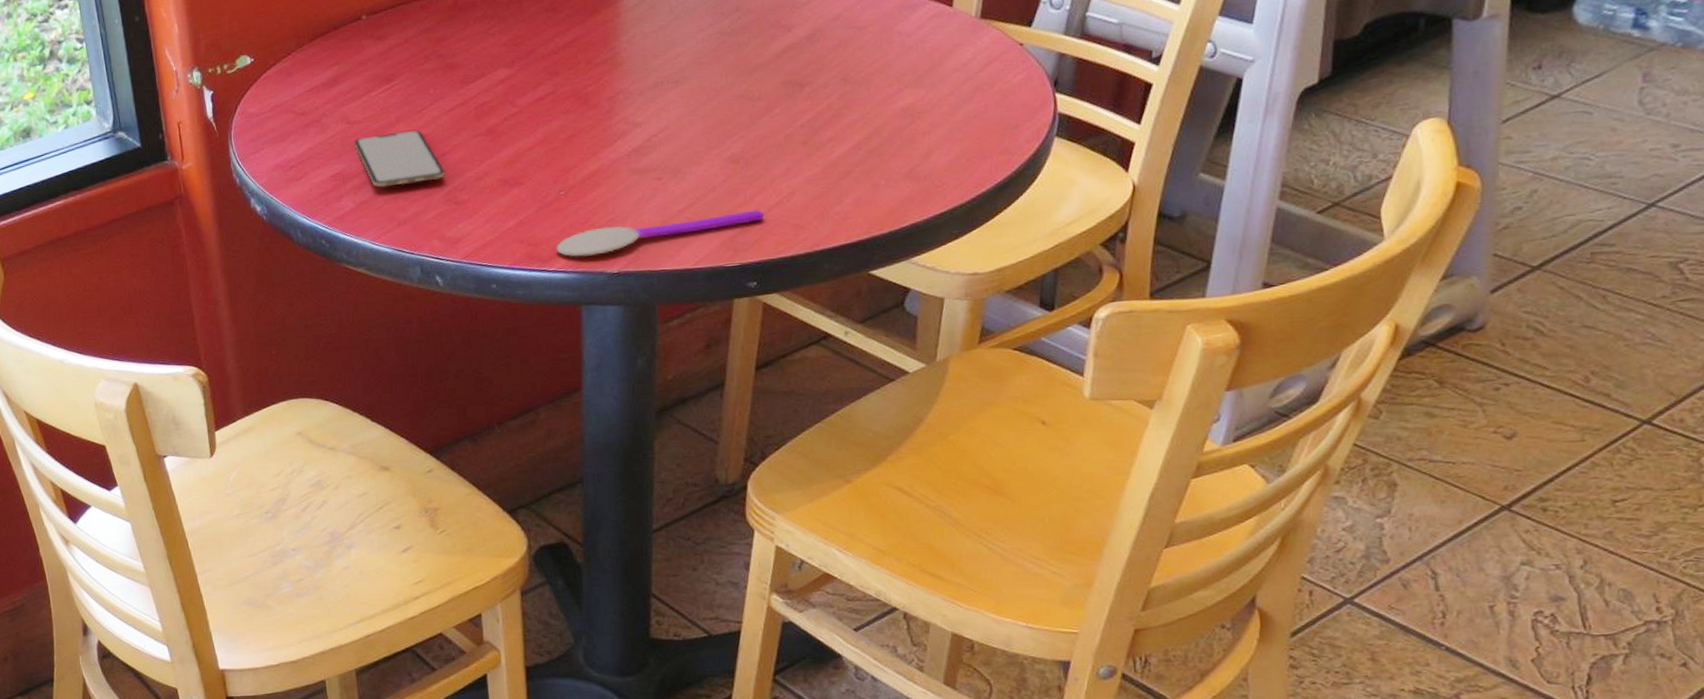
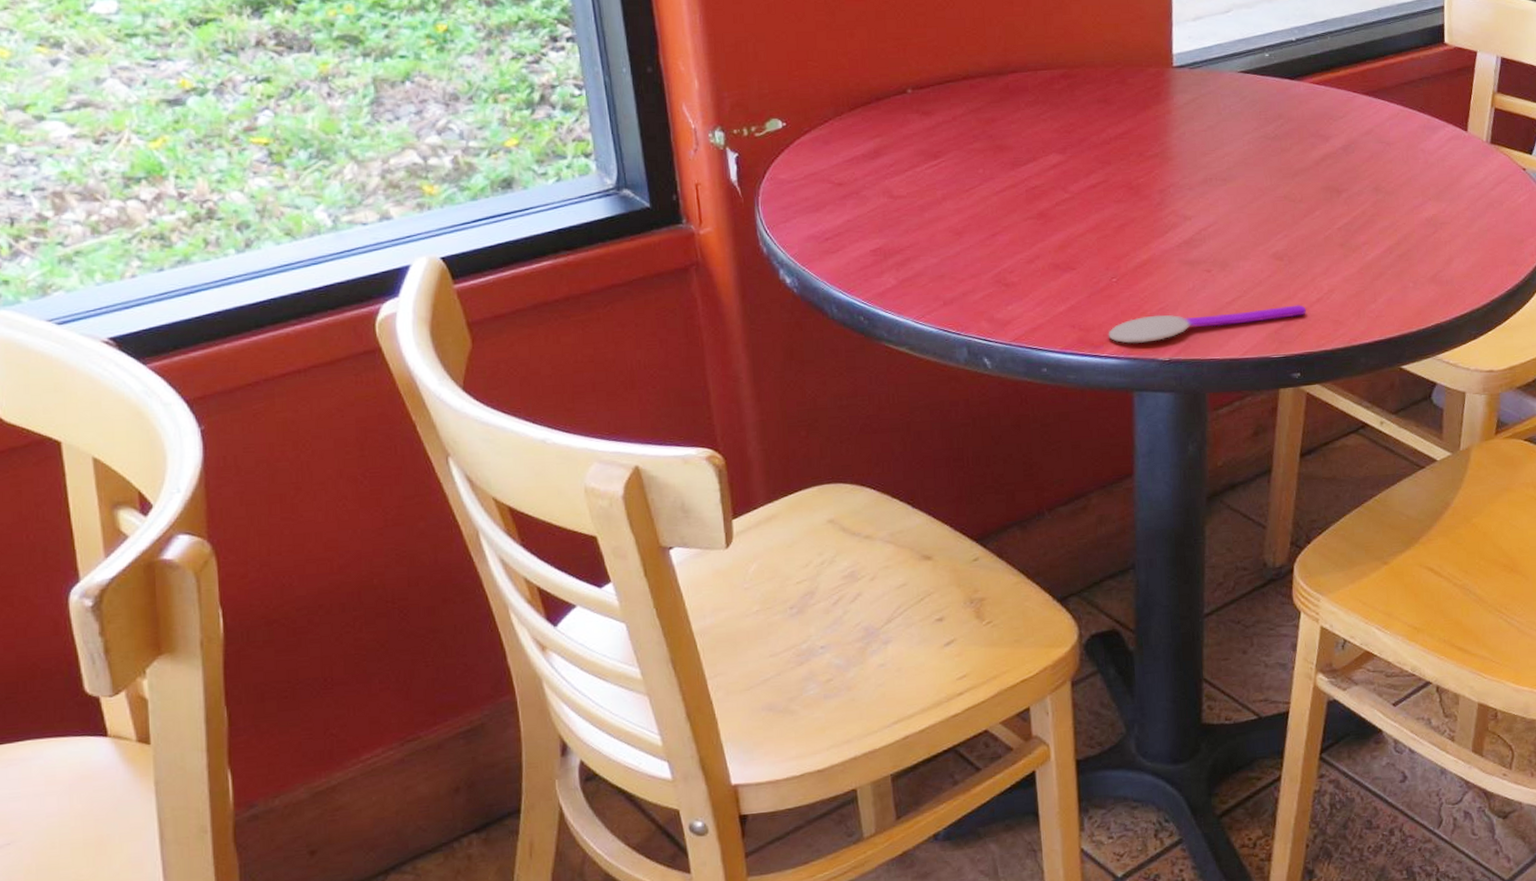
smartphone: present [354,129,446,187] -> none [896,208,995,265]

